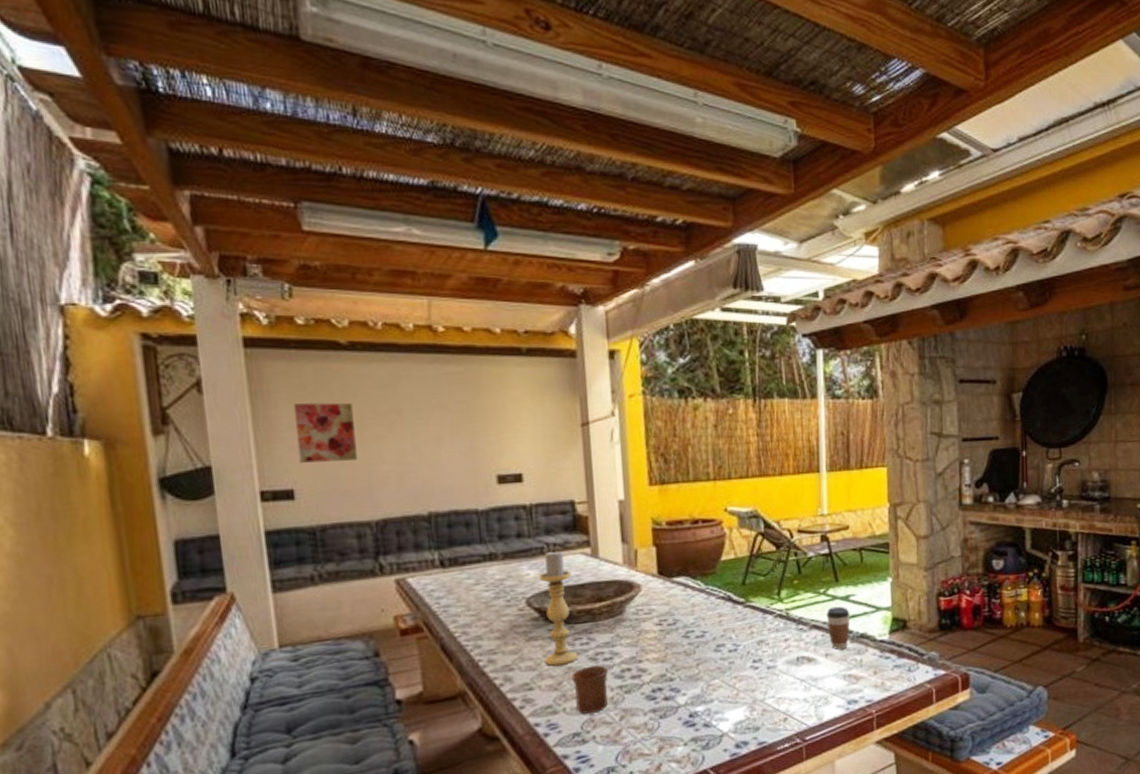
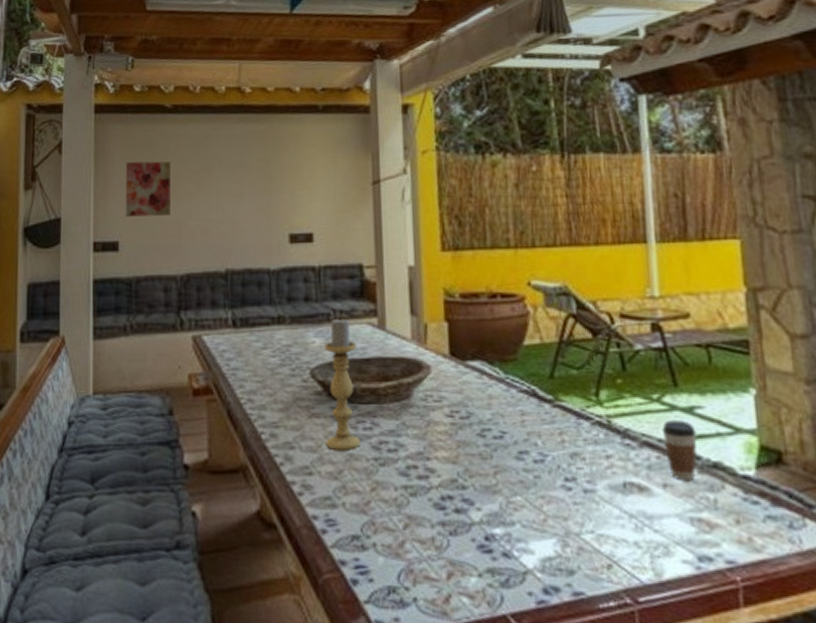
mug: present [571,665,608,714] -> none [352,456,392,514]

